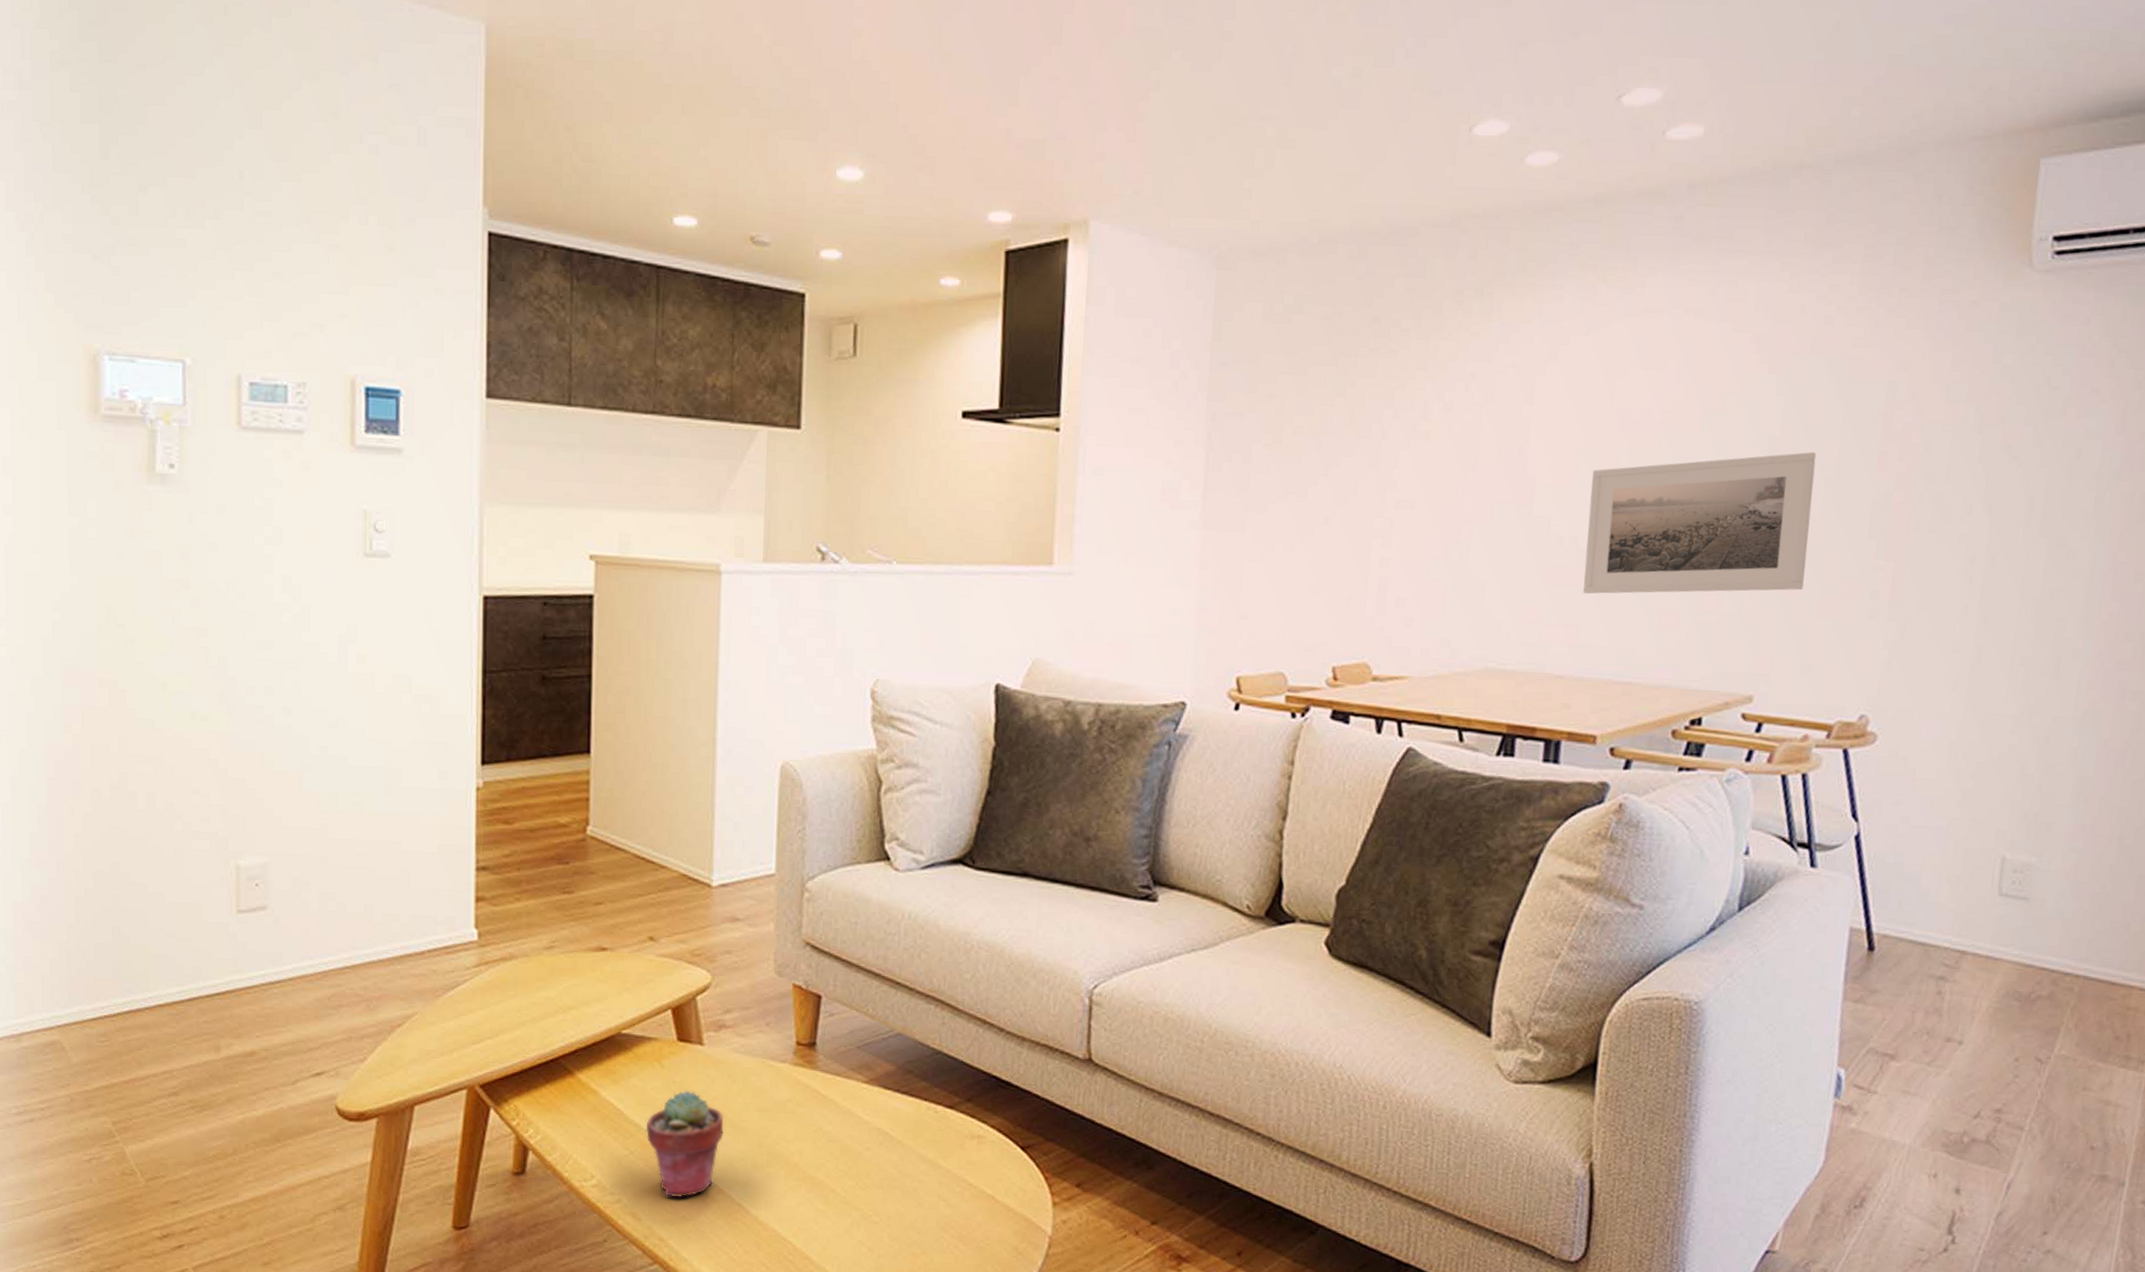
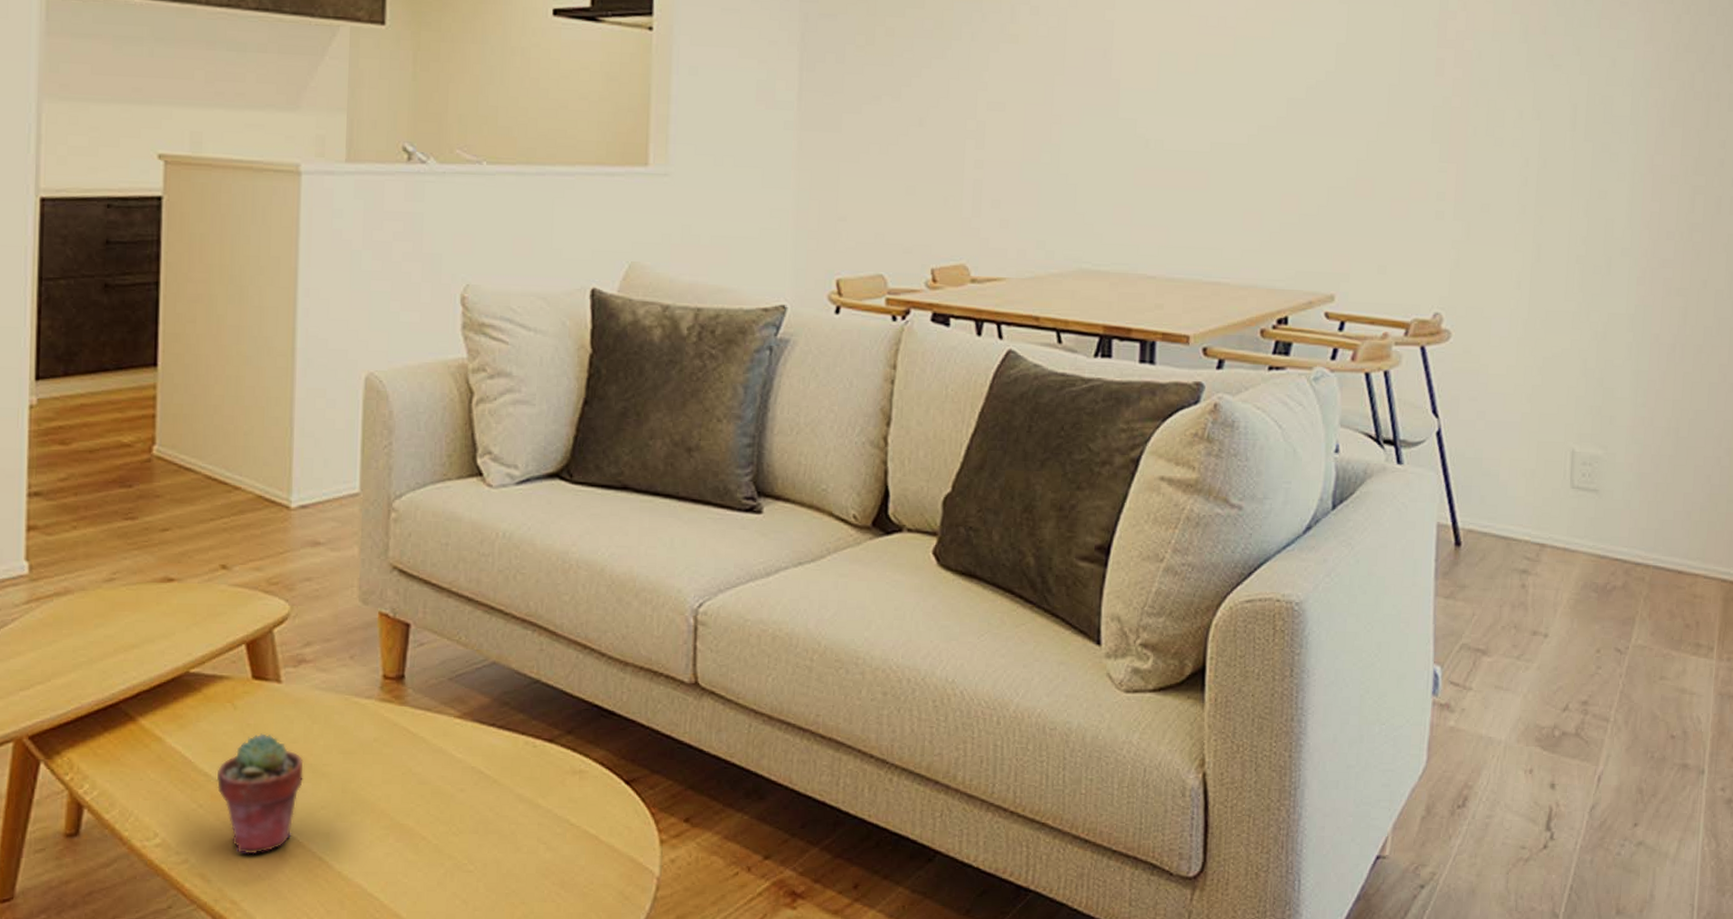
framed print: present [1583,451,1817,594] -> none [1170,58,1380,196]

